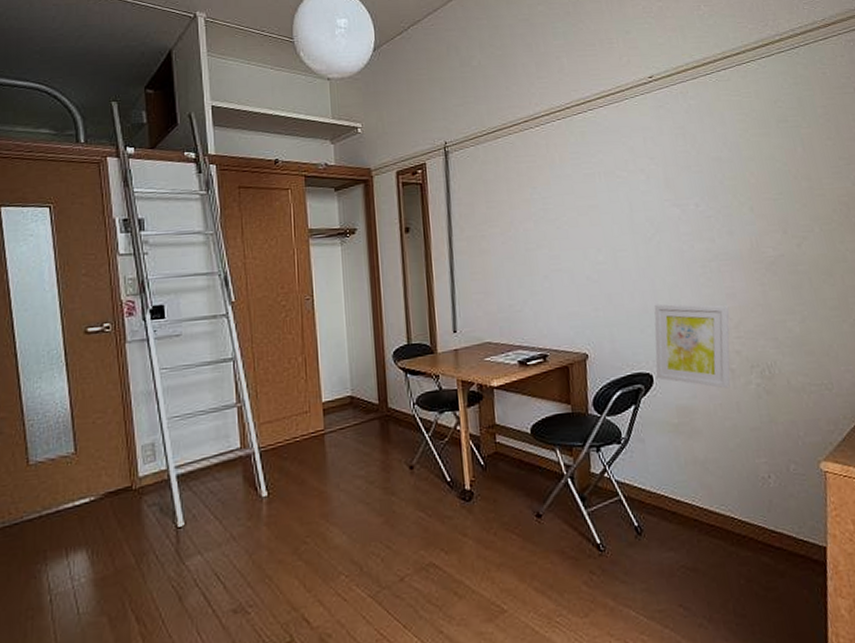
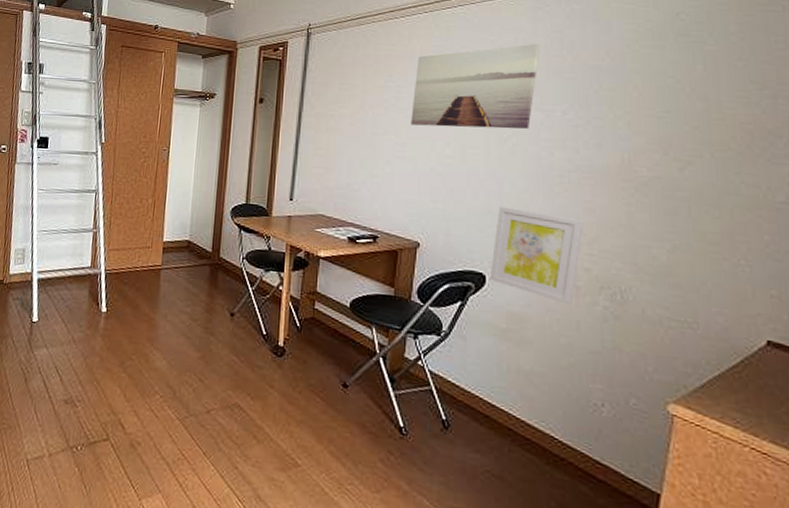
wall art: none [558,141,670,236] -> present [411,43,540,129]

